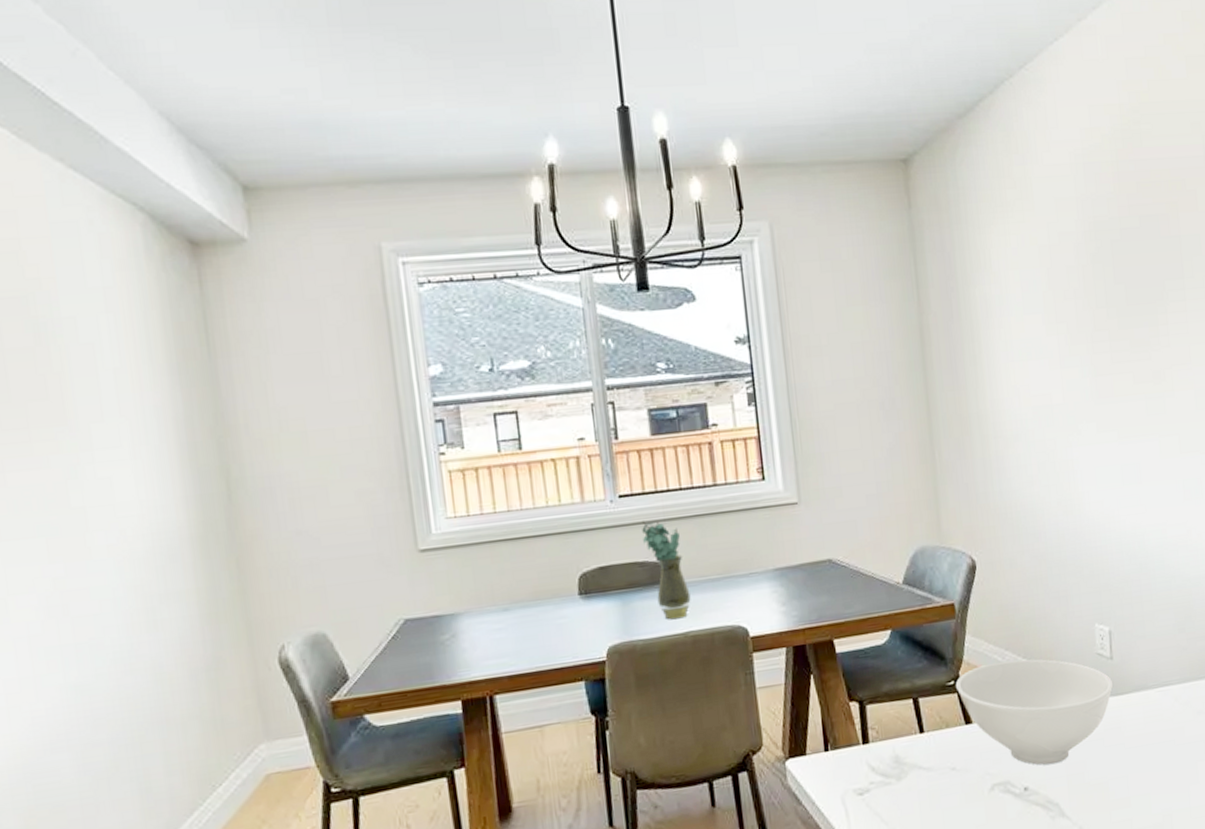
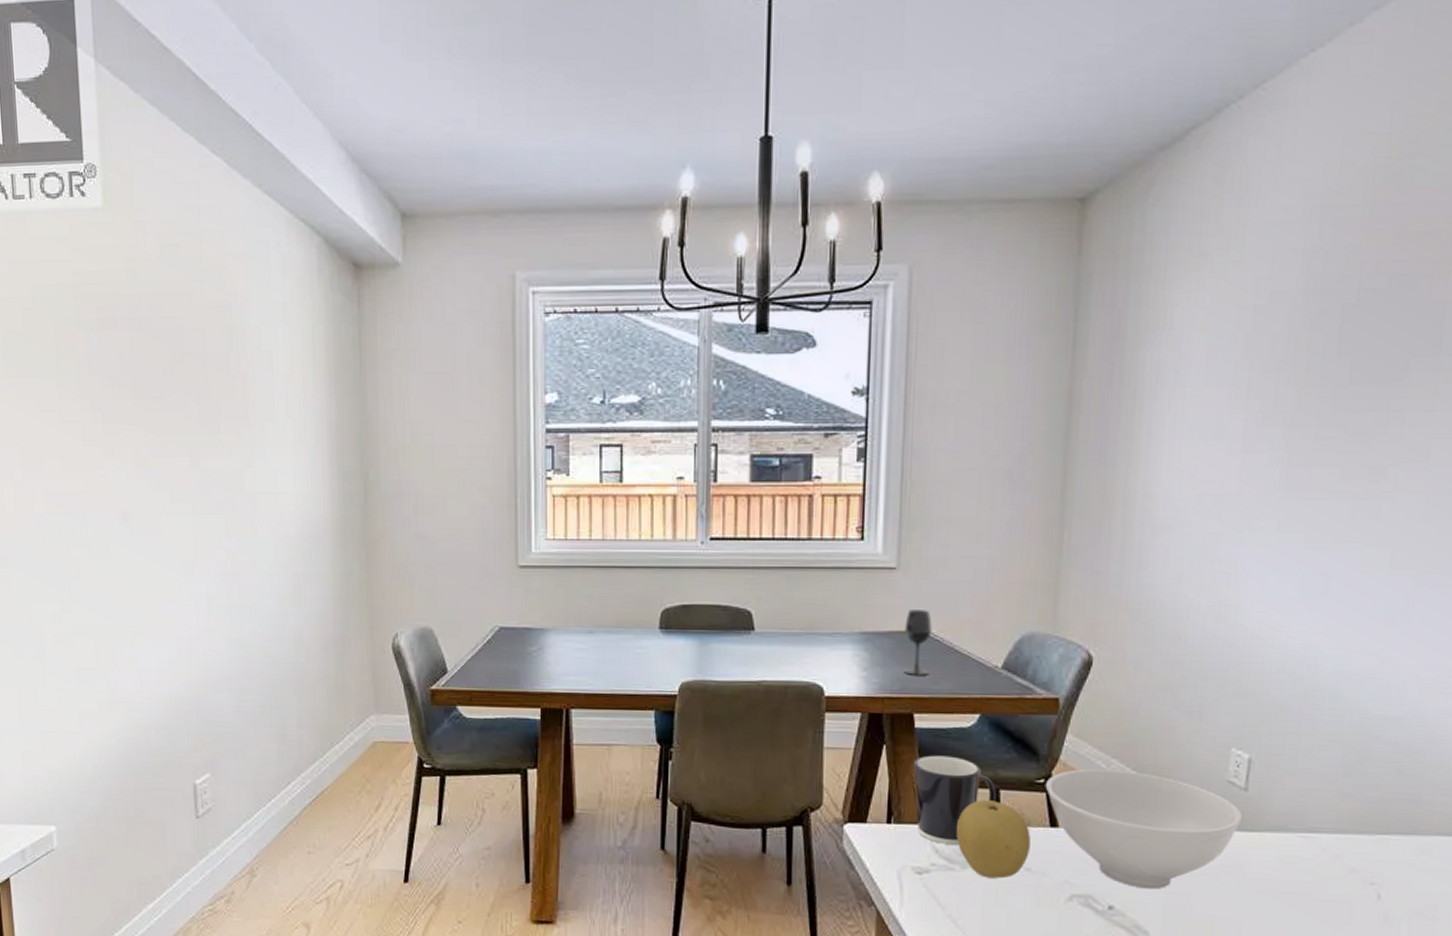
vase: present [641,521,691,620] -> none [729,566,769,667]
wine glass: none [813,539,841,603] -> present [904,610,932,676]
mug: none [840,673,916,762] -> present [913,755,996,845]
fruit: none [886,709,952,785] -> present [956,800,1031,879]

